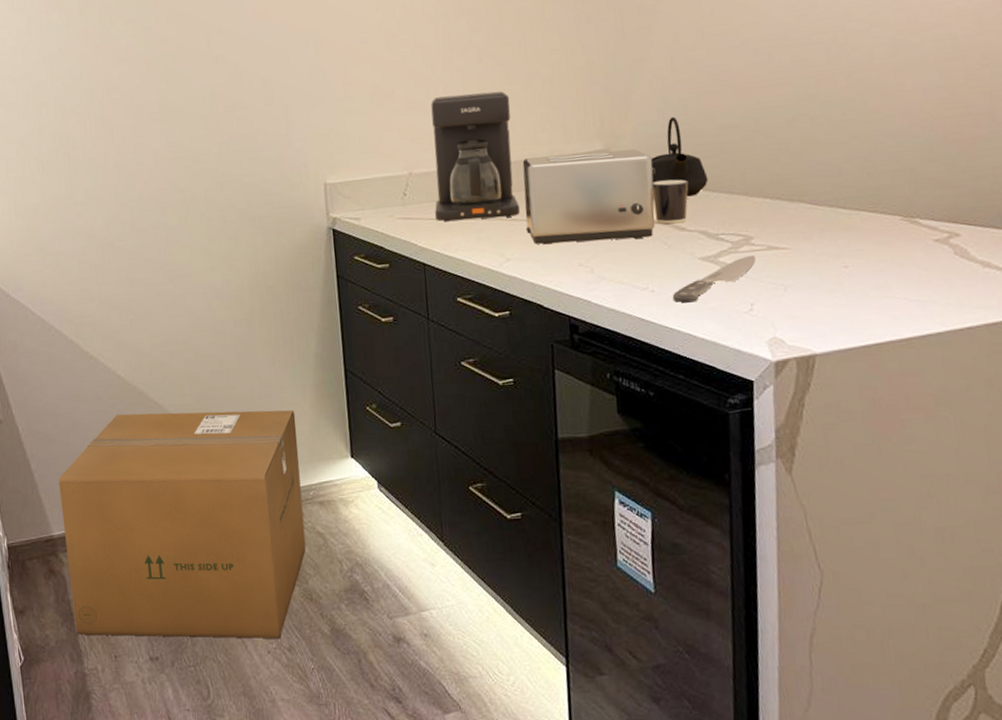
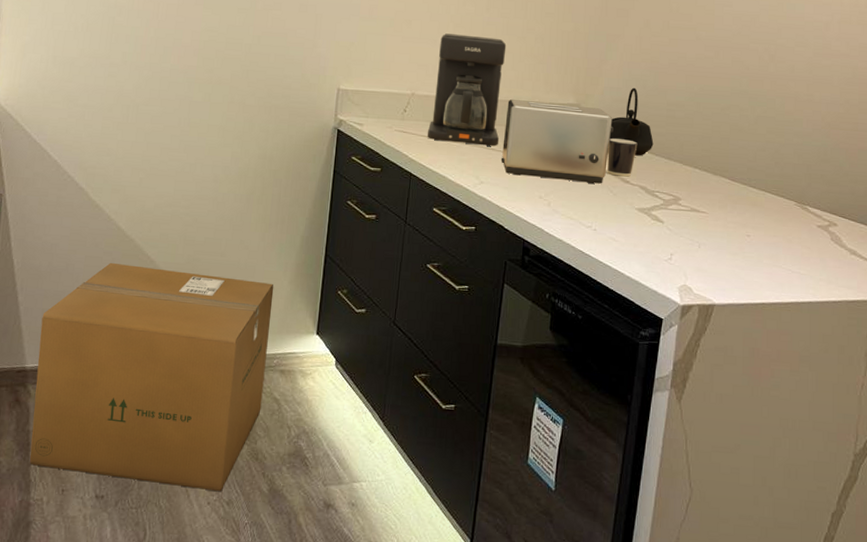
kitchen knife: present [672,256,755,302] -> none [610,213,680,244]

